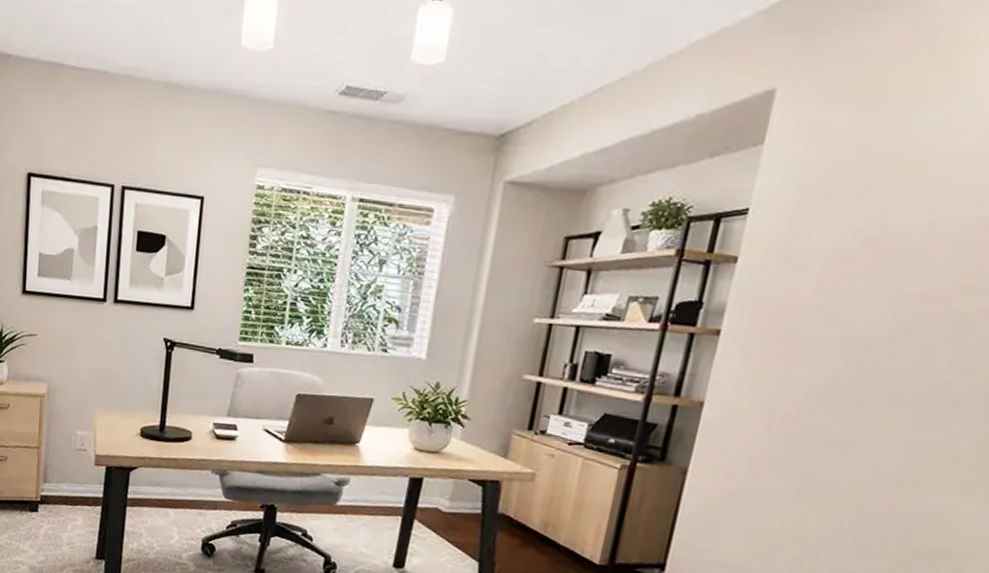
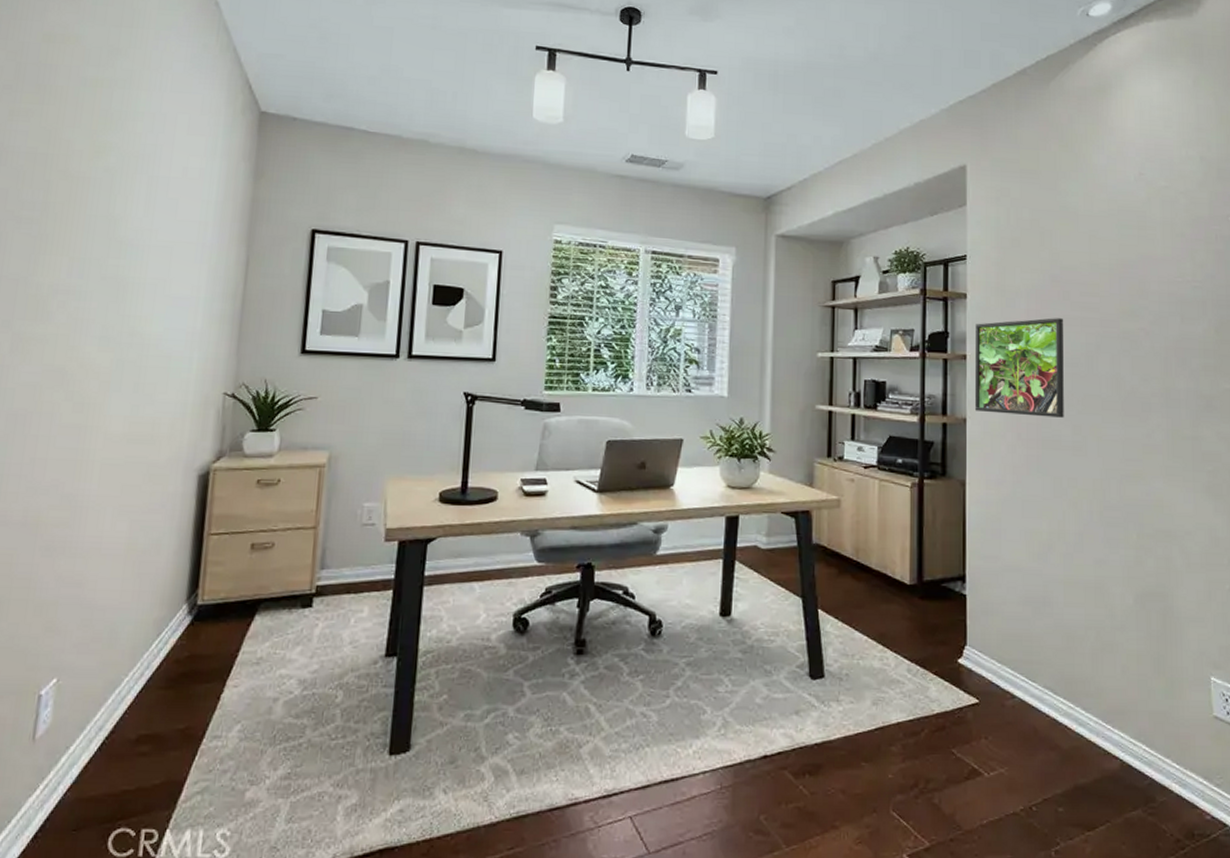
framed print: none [717,290,867,411] -> present [974,318,1064,418]

